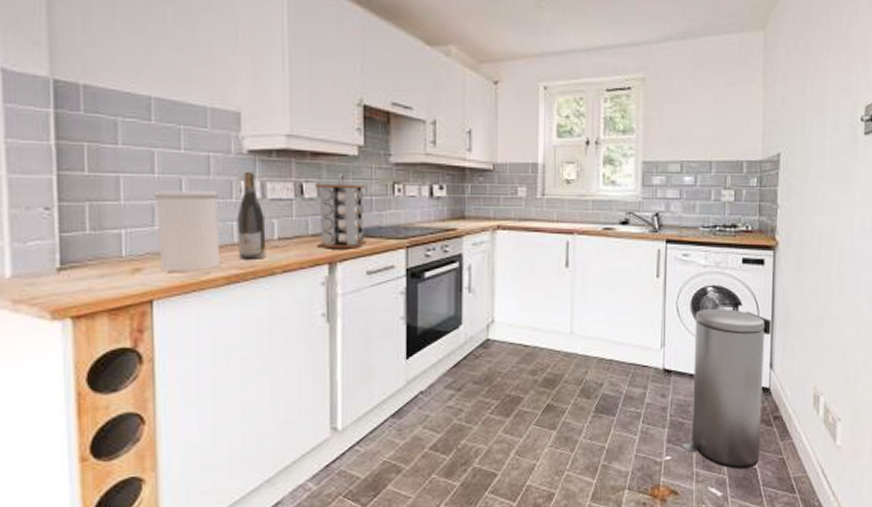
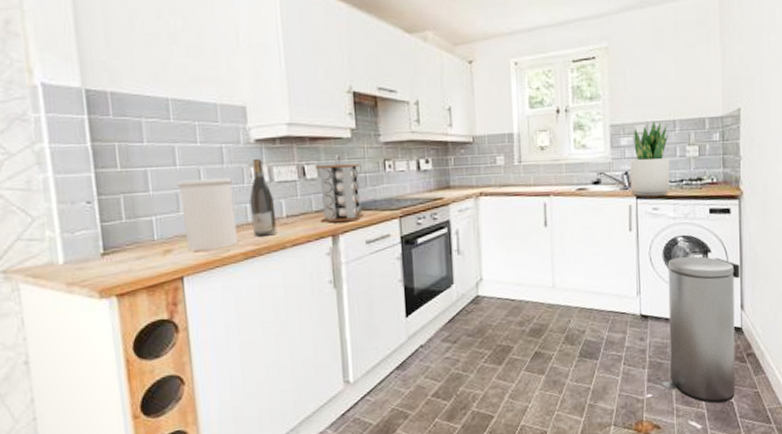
planter: none [660,160,704,242] -> present [629,121,670,197]

